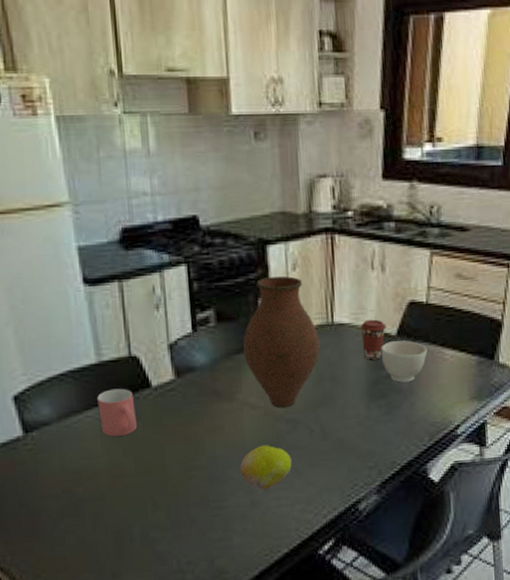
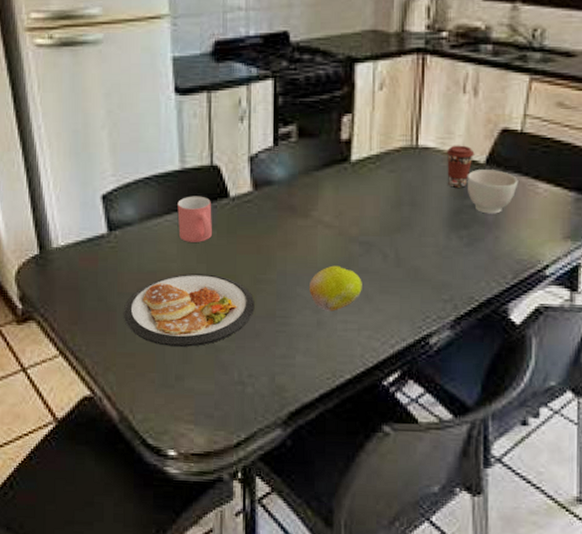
dish: none [48,466,188,545] -> present [123,273,255,347]
vase: present [243,276,320,408] -> none [322,94,401,230]

